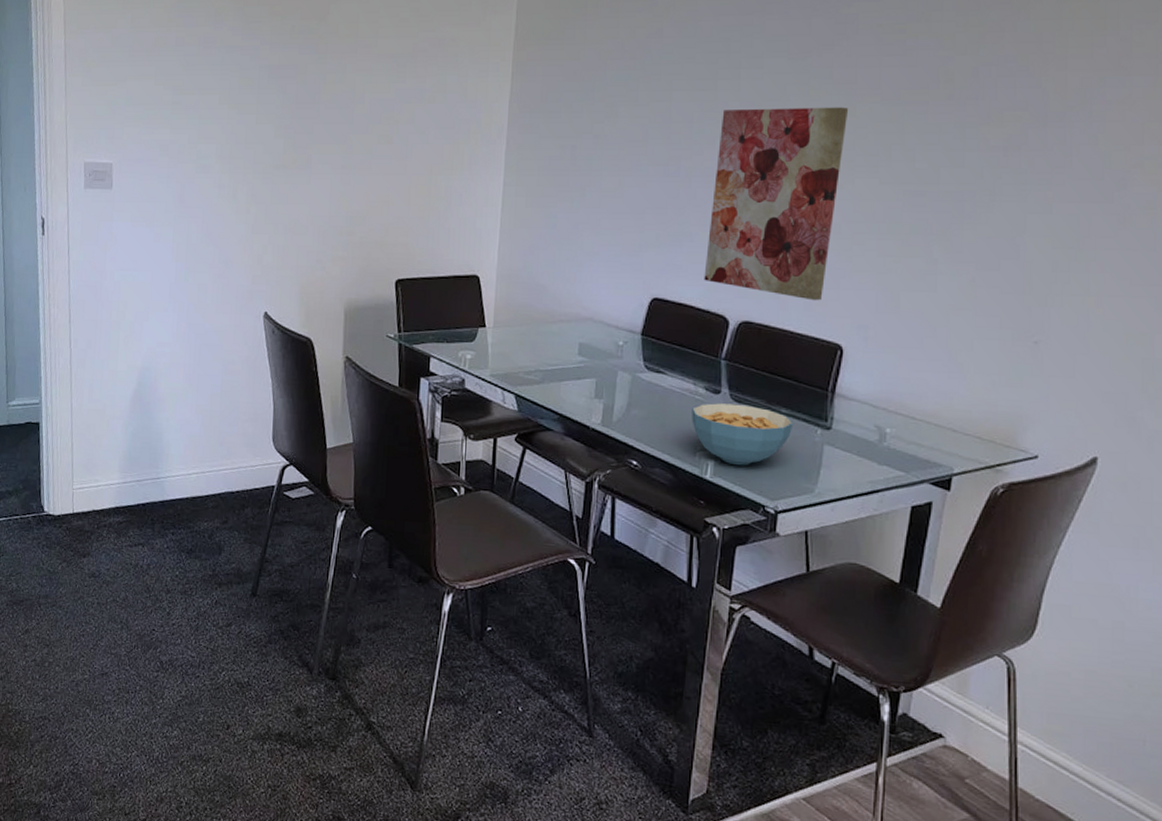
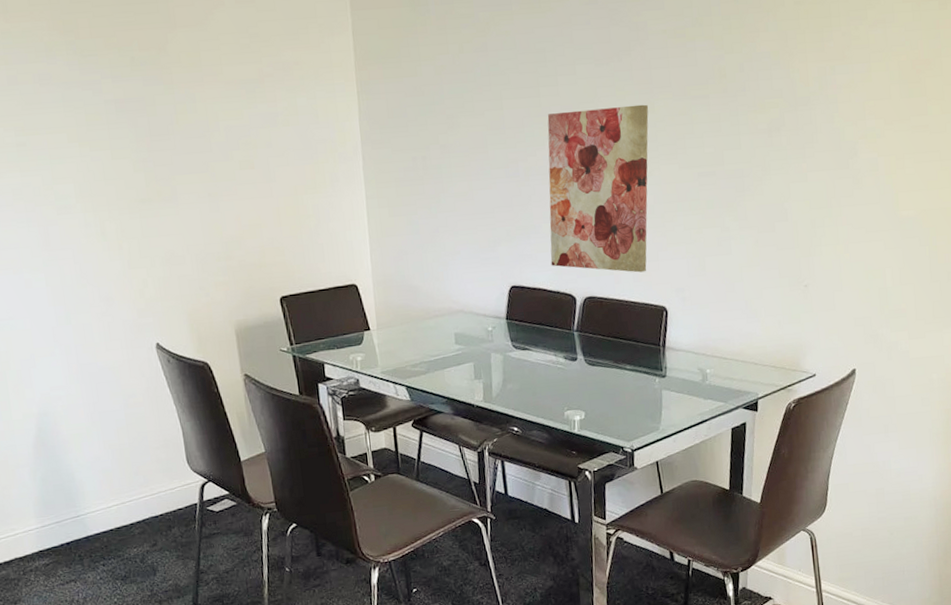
cereal bowl: present [691,403,794,466] -> none [556,366,637,418]

